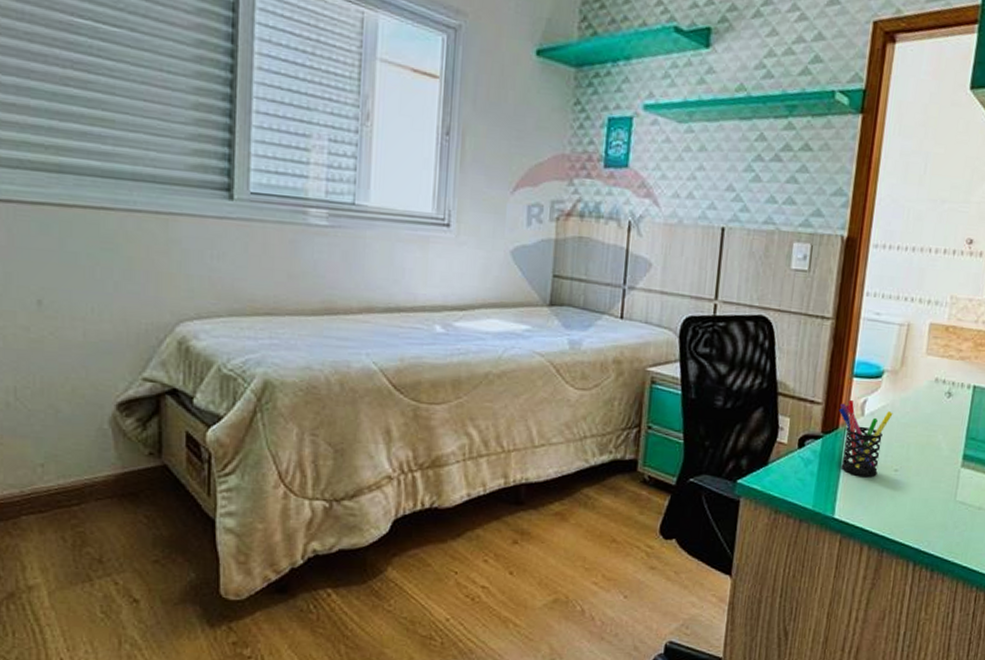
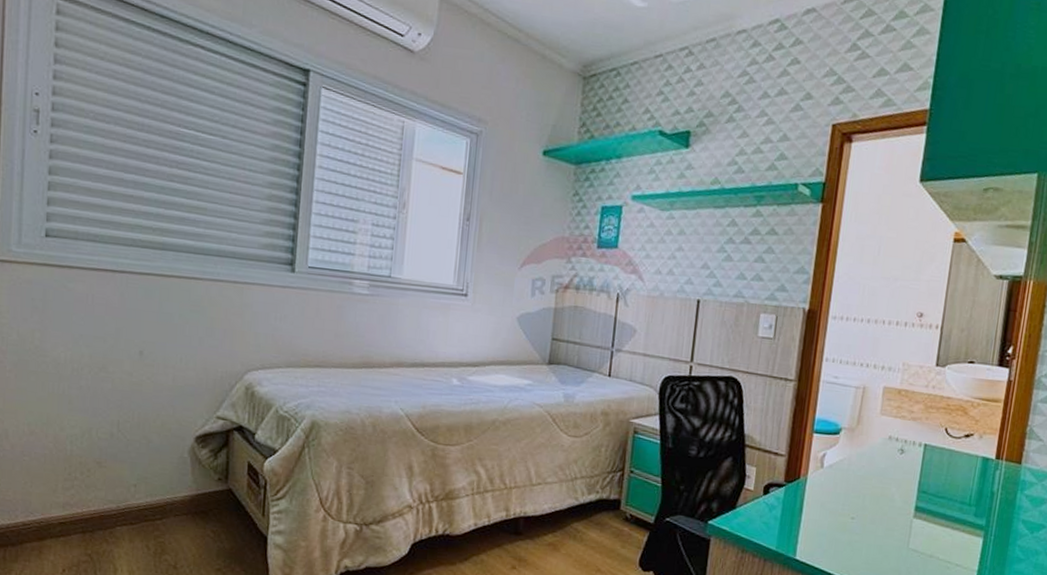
pen holder: present [838,399,893,477] -> none [800,453,850,523]

